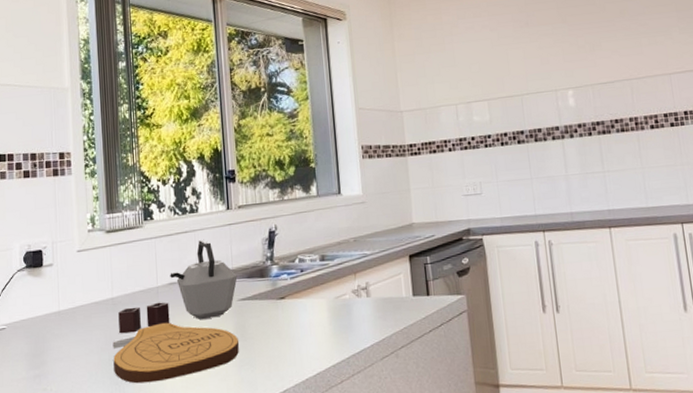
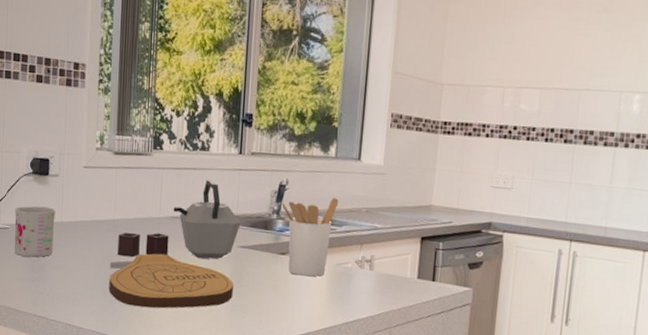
mug: none [11,298,53,355] -> present [15,206,55,257]
utensil holder: none [274,233,328,317] -> present [281,197,339,277]

